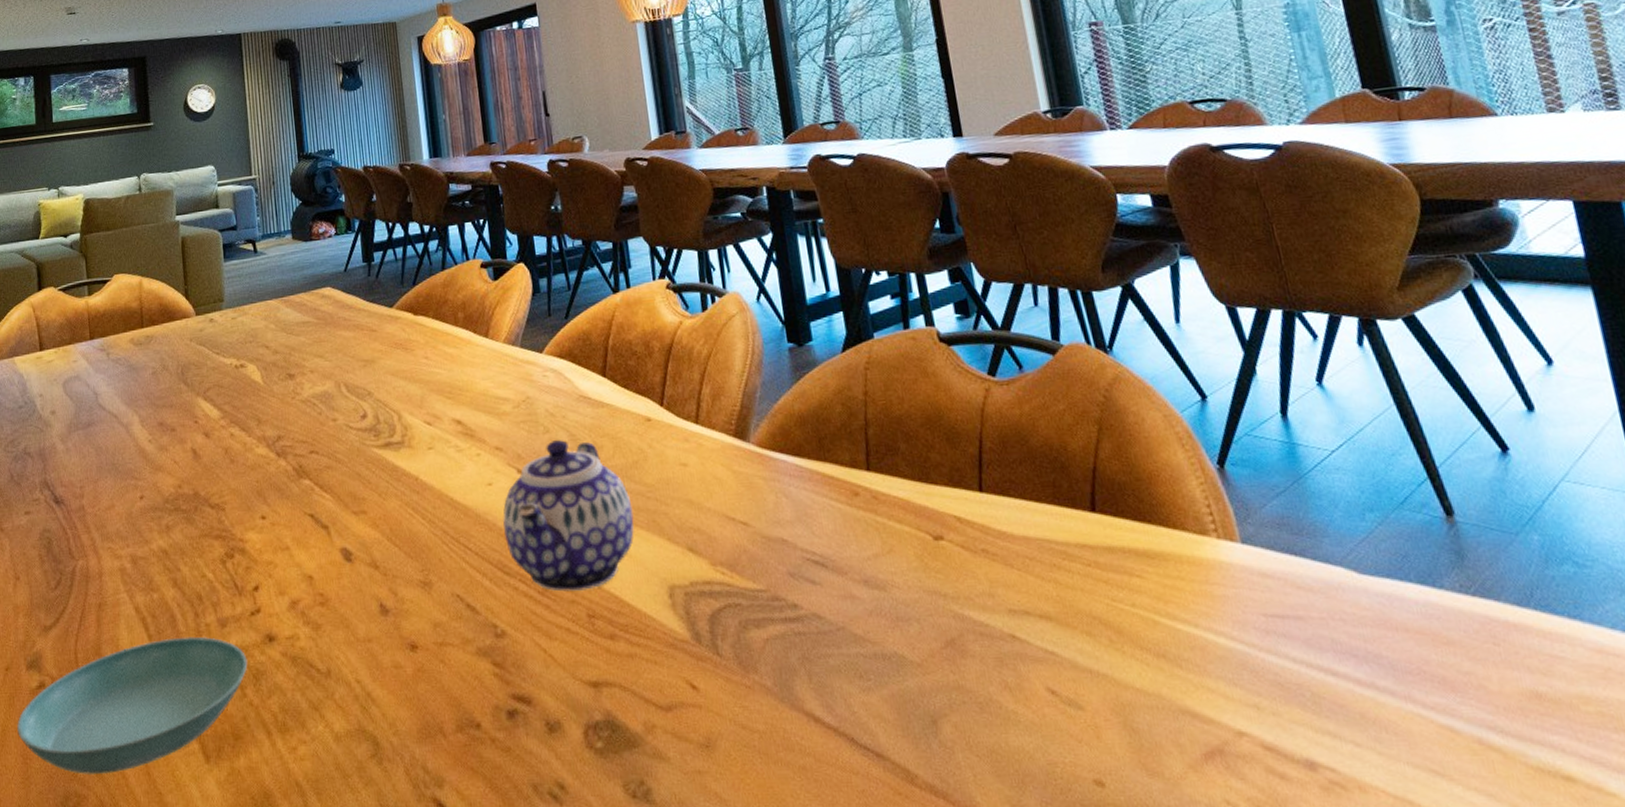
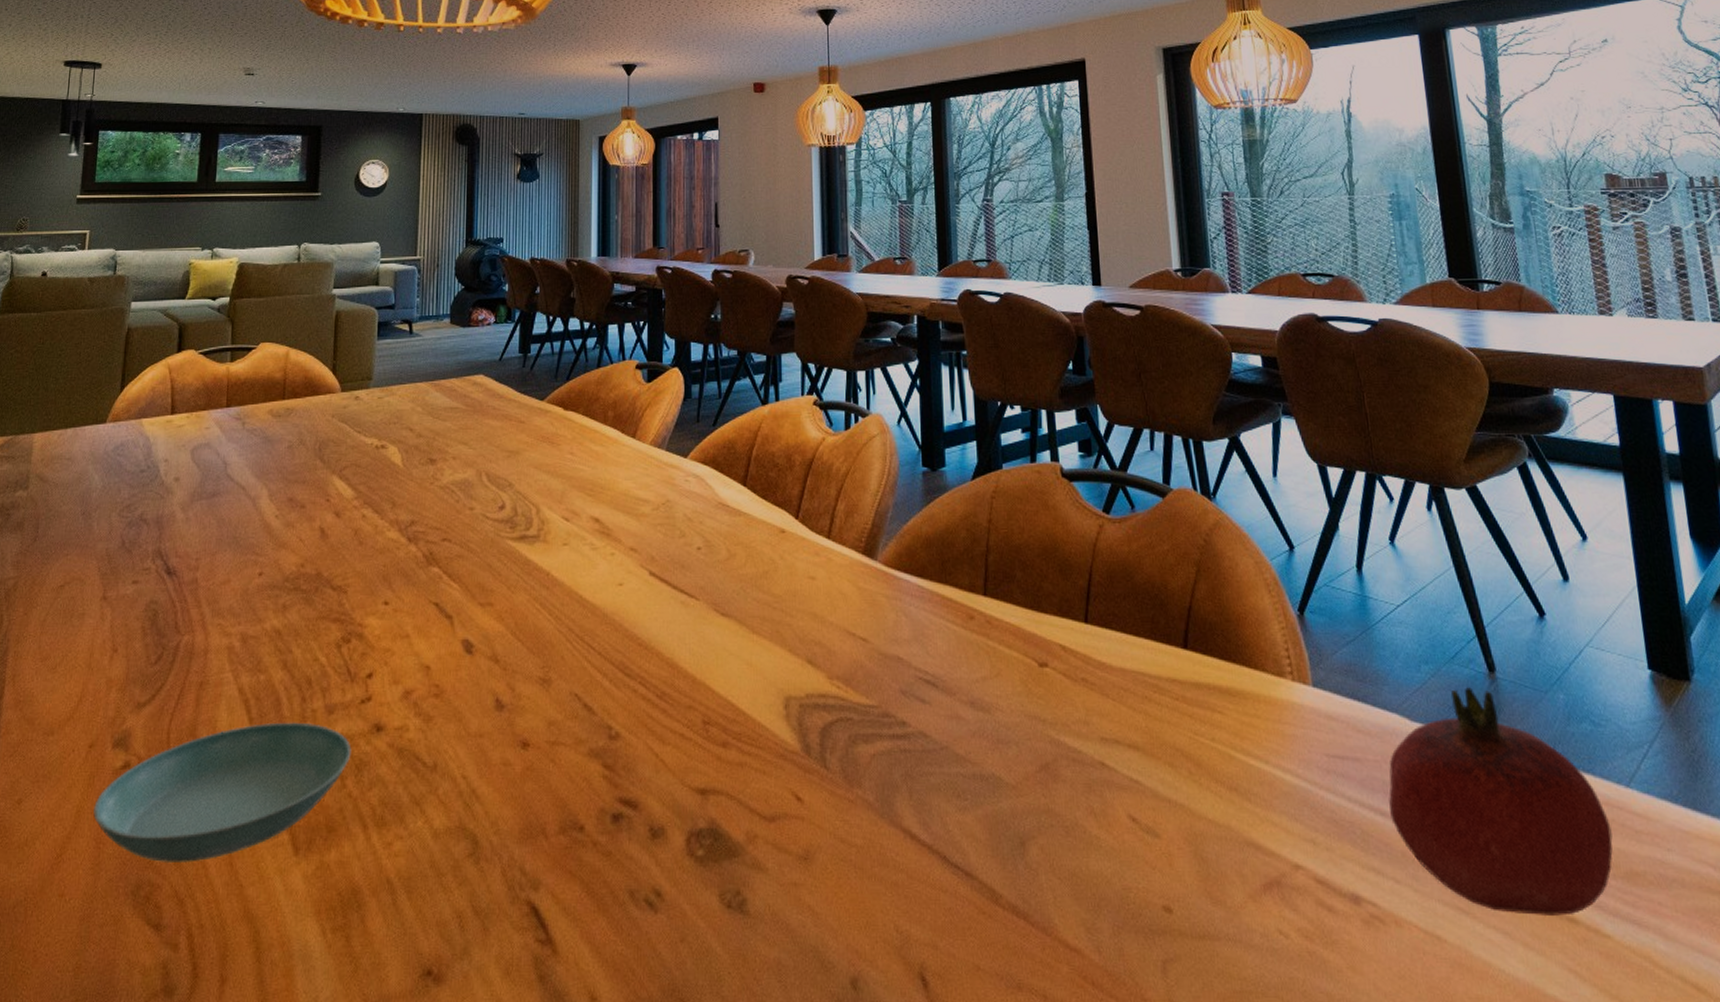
teapot: present [503,439,634,592] -> none [630,544,758,696]
fruit: none [1337,534,1612,775] -> present [1389,687,1613,916]

